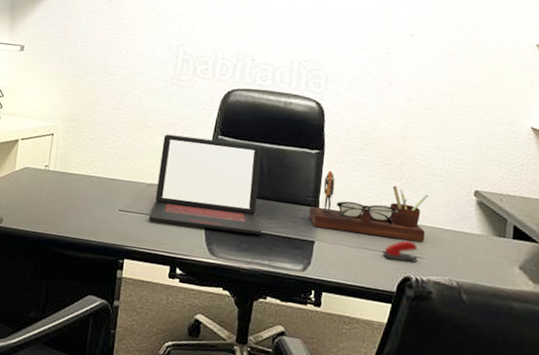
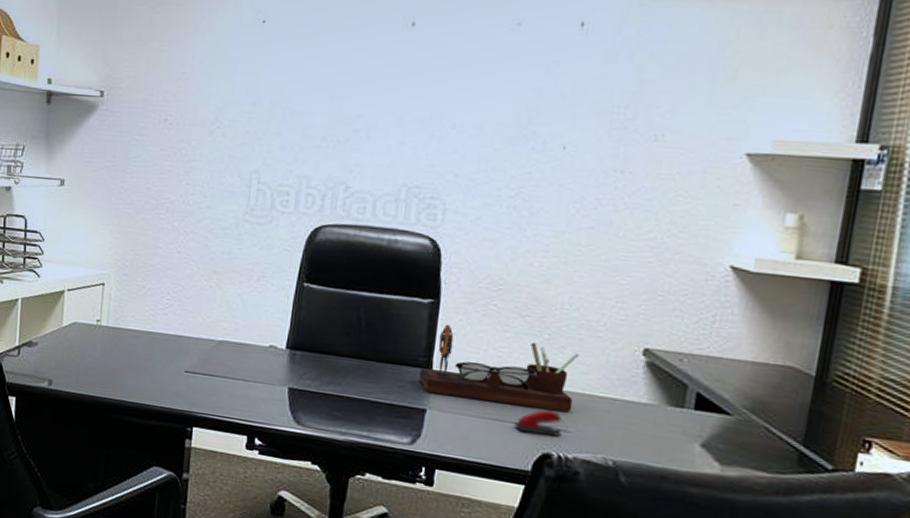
laptop: present [149,134,263,235] -> none [220,281,360,401]

